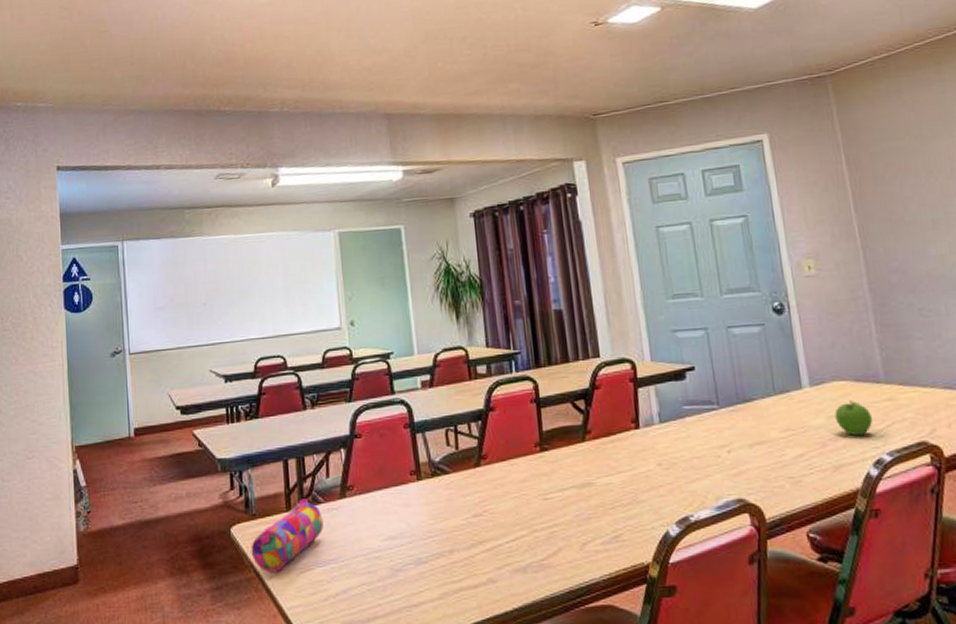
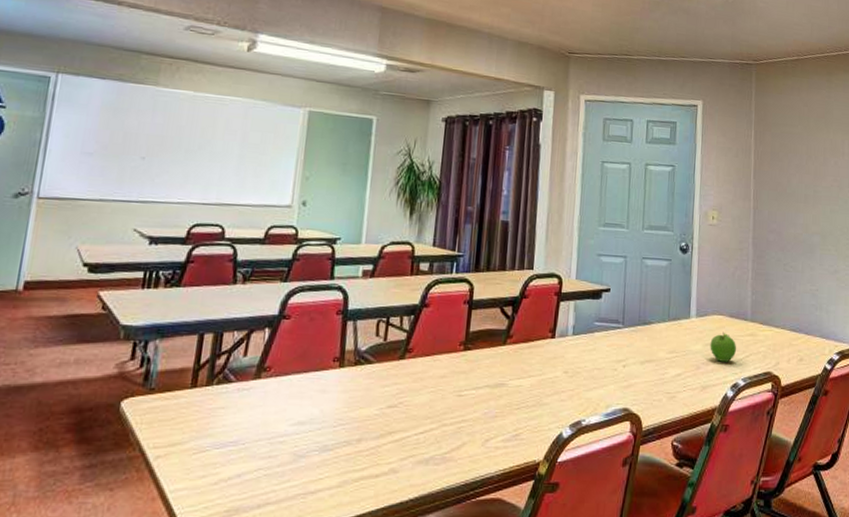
pencil case: present [251,498,324,573] -> none [140,376,231,452]

